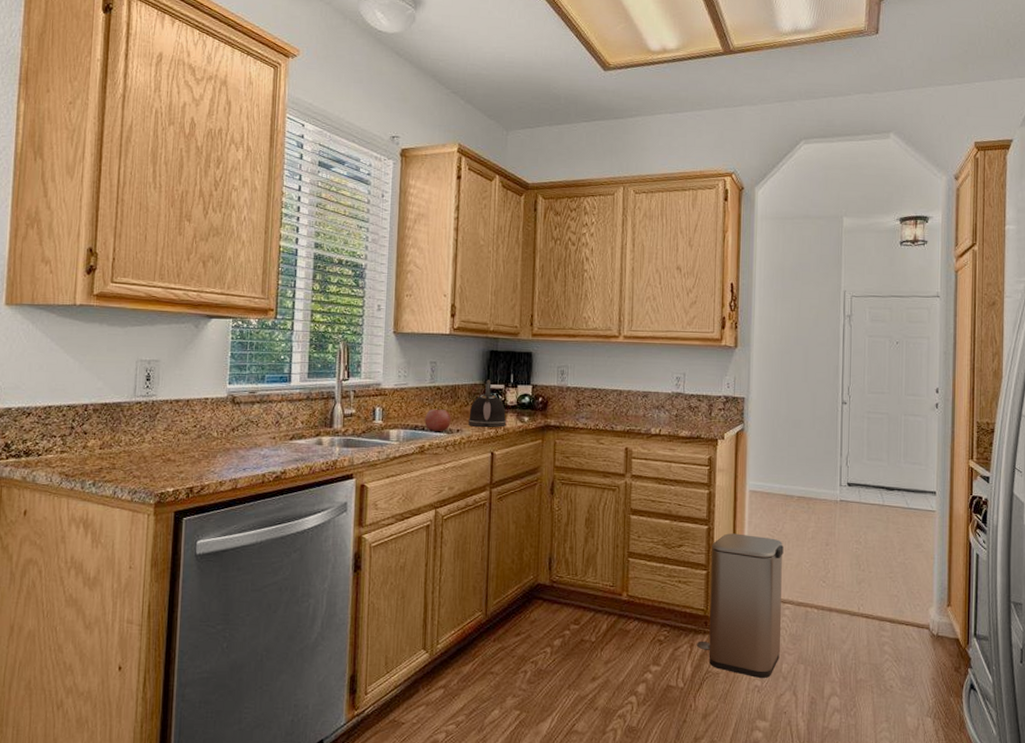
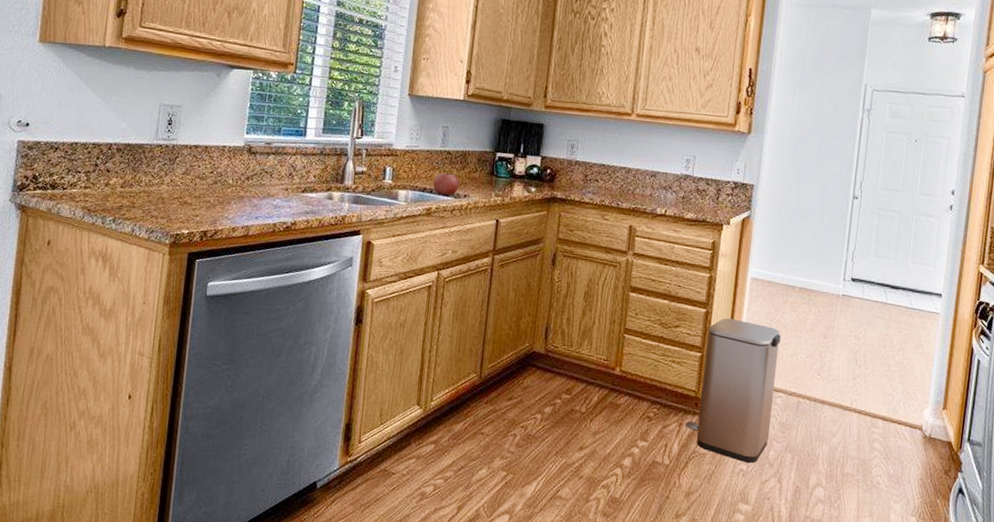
kettle: present [467,380,507,427] -> none [475,148,514,196]

